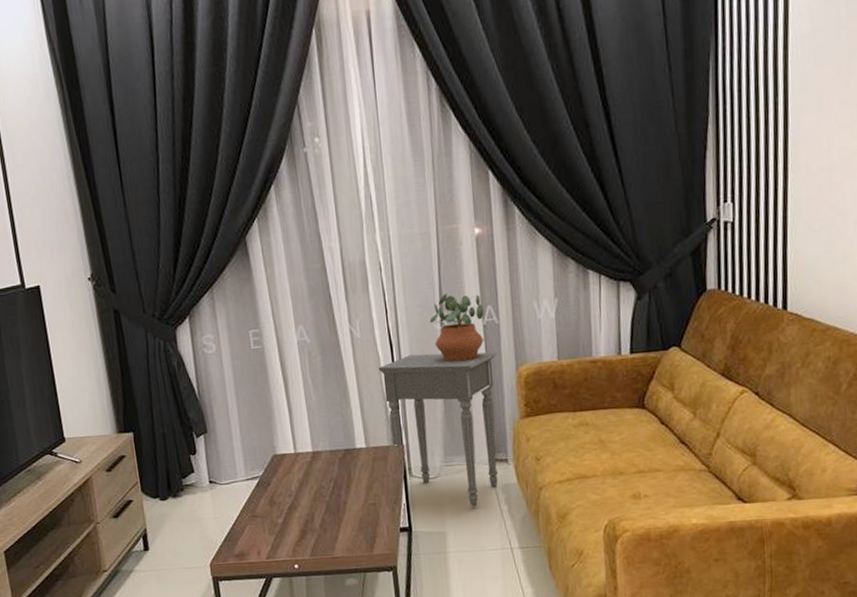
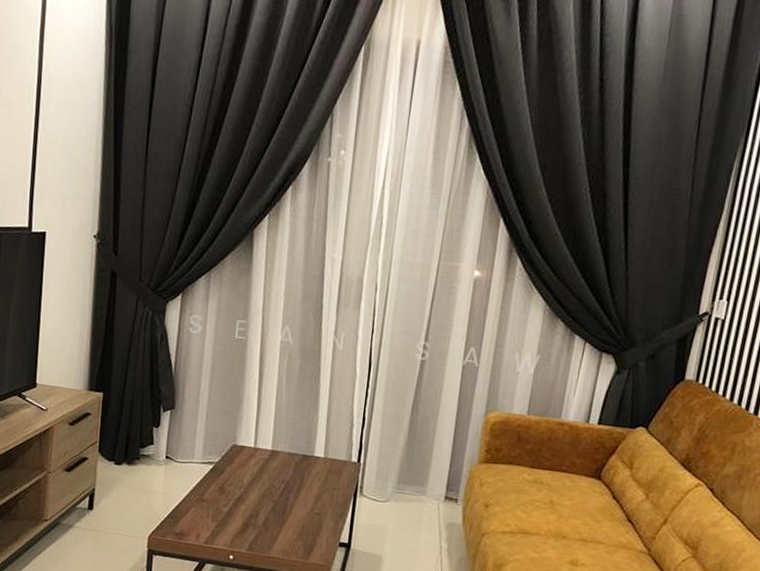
side table: present [378,352,499,507] -> none [350,378,470,539]
potted plant: present [429,294,484,362] -> none [412,327,467,396]

